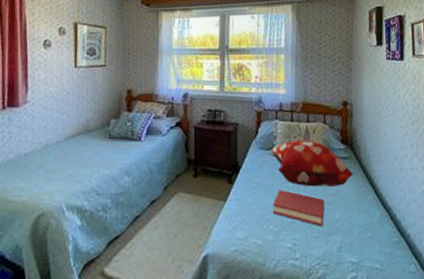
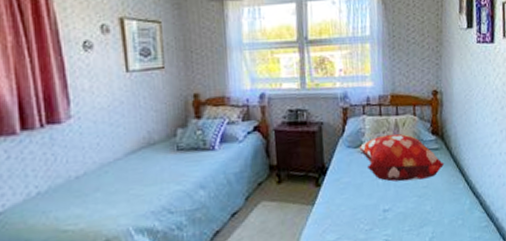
hardback book: present [272,190,325,226] -> none [363,187,416,220]

